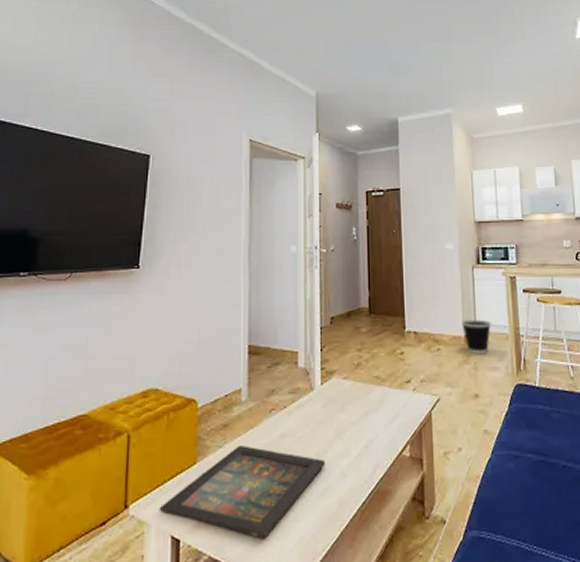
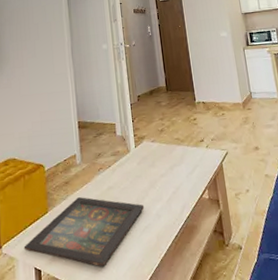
wastebasket: present [461,319,492,355] -> none [239,88,264,116]

